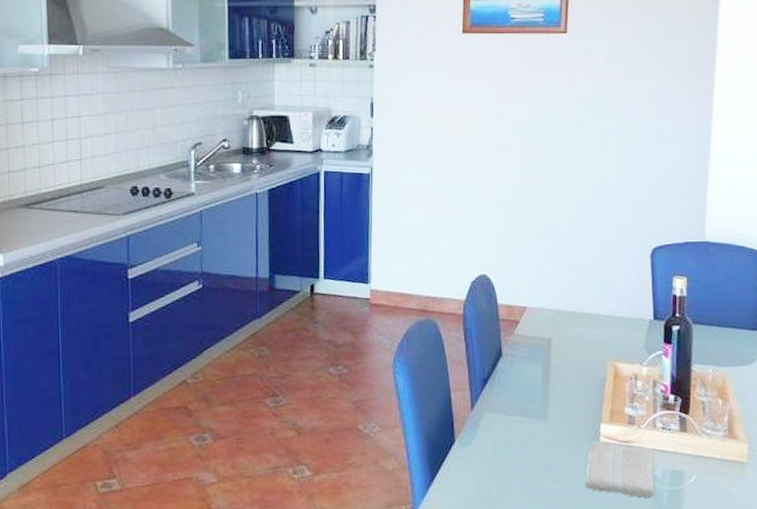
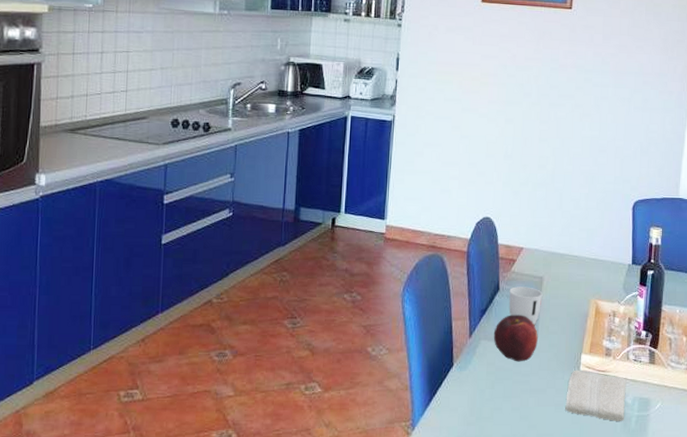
fruit: none [498,382,549,435] -> present [493,315,538,362]
cup: none [513,350,552,394] -> present [509,286,543,326]

